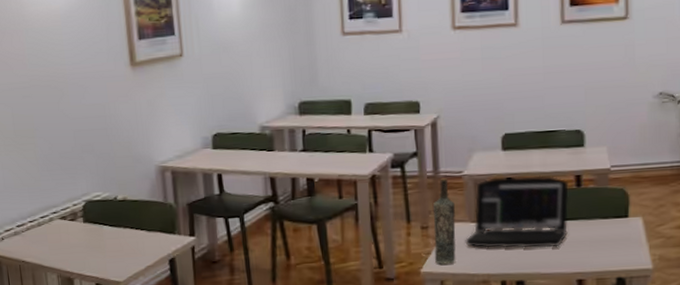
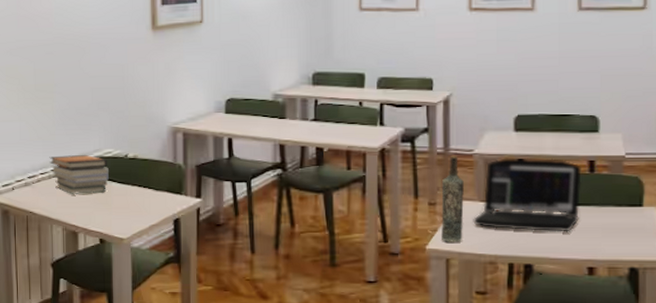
book stack: none [36,199,100,241] -> present [49,154,109,194]

